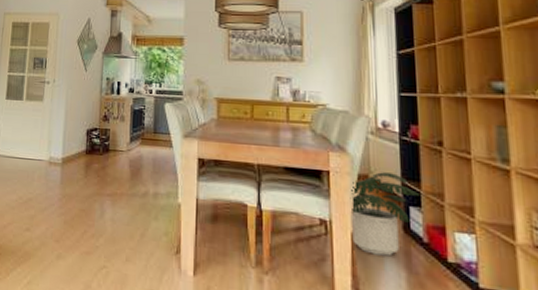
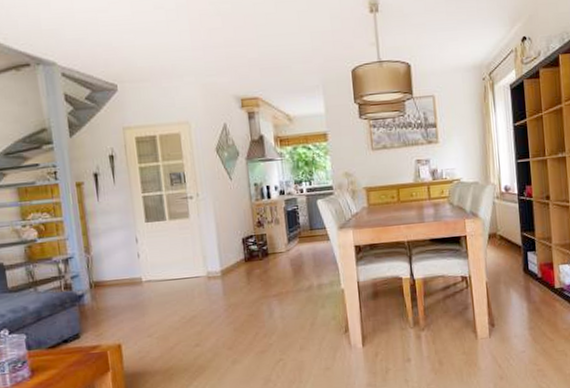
potted plant: present [350,172,419,257] -> none [483,228,534,295]

